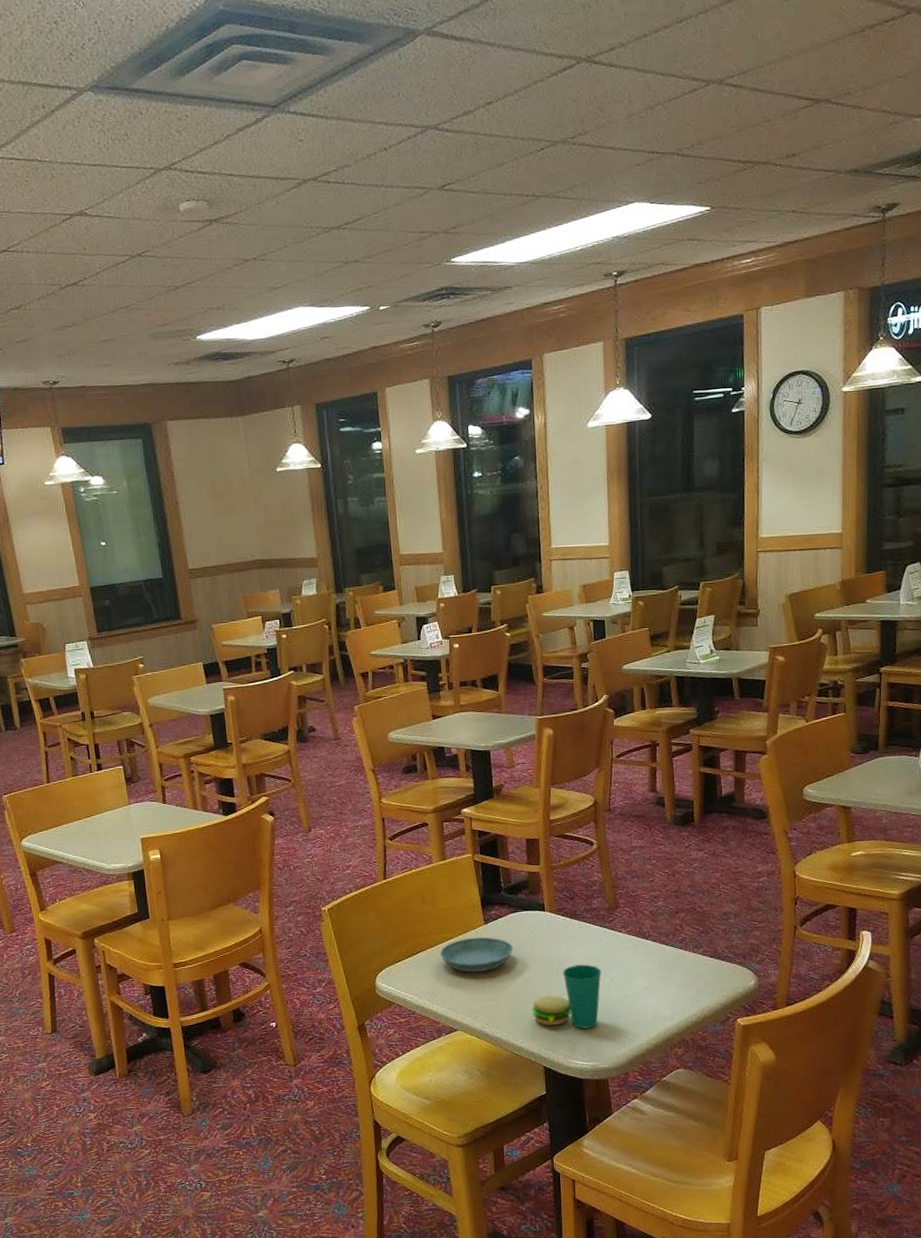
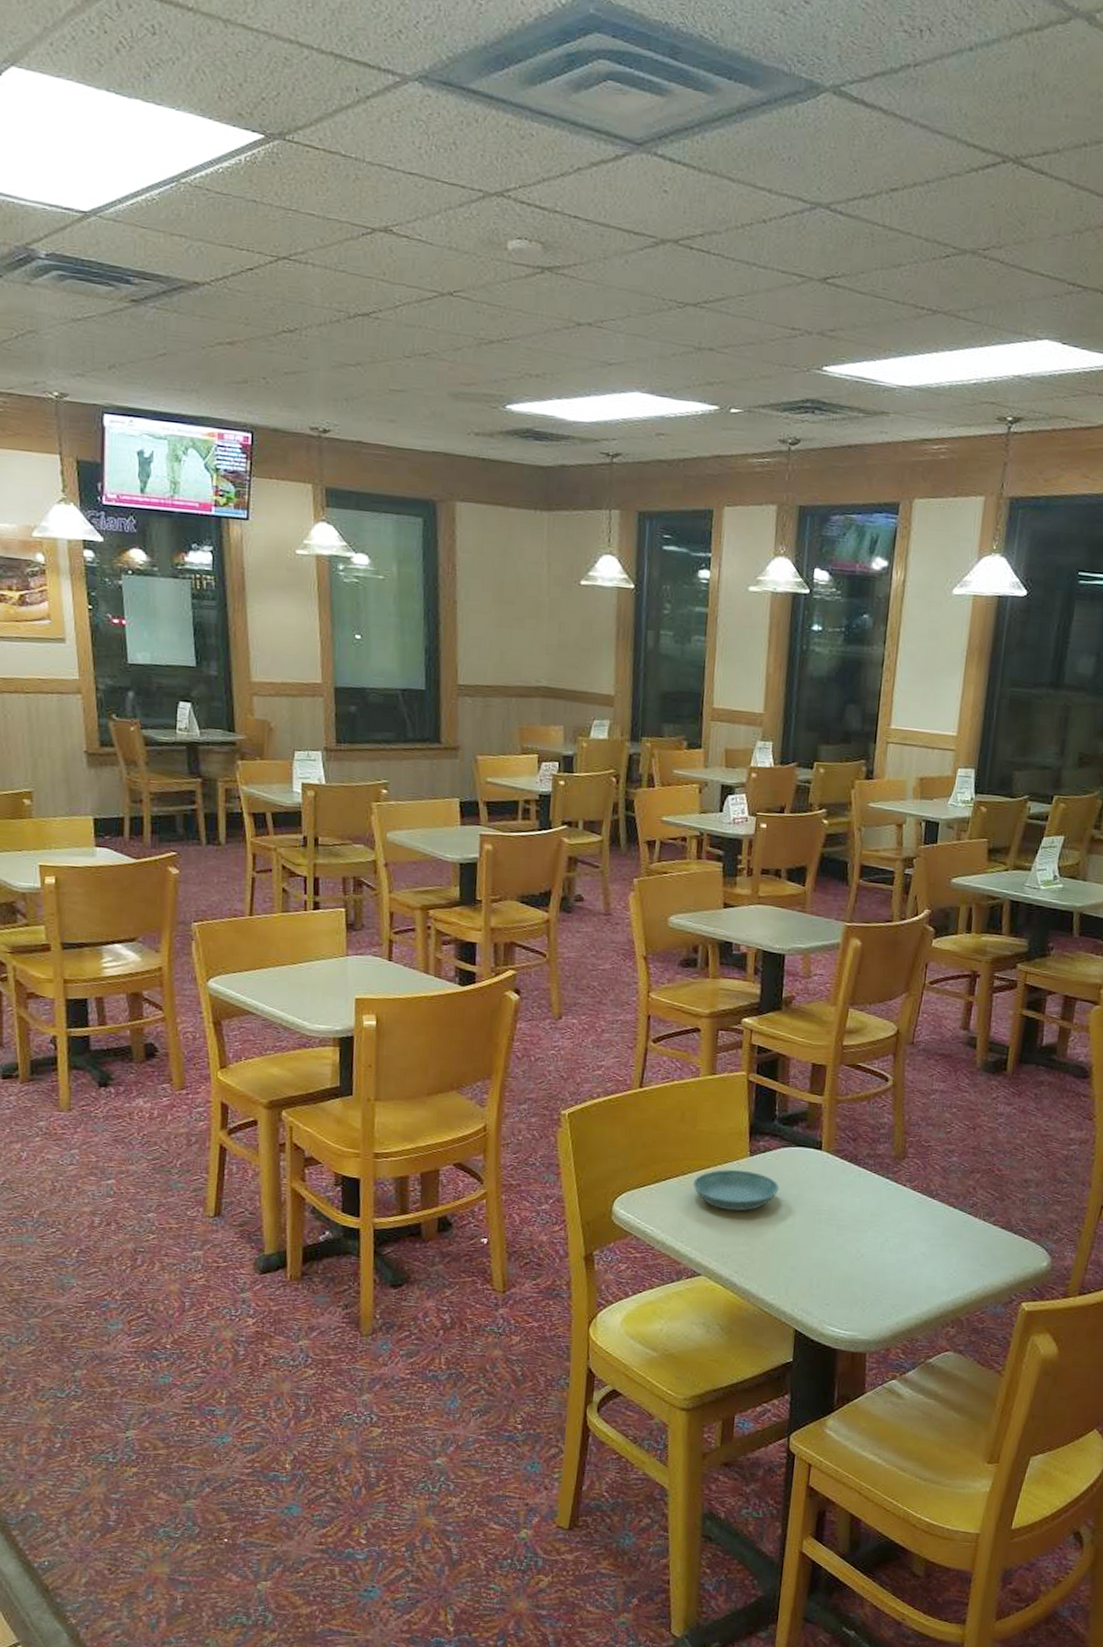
cup: present [532,964,602,1029] -> none [790,1217,877,1293]

